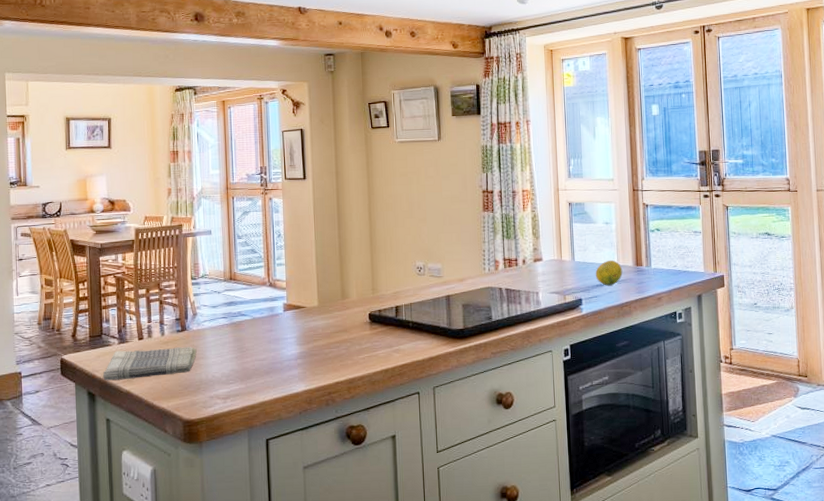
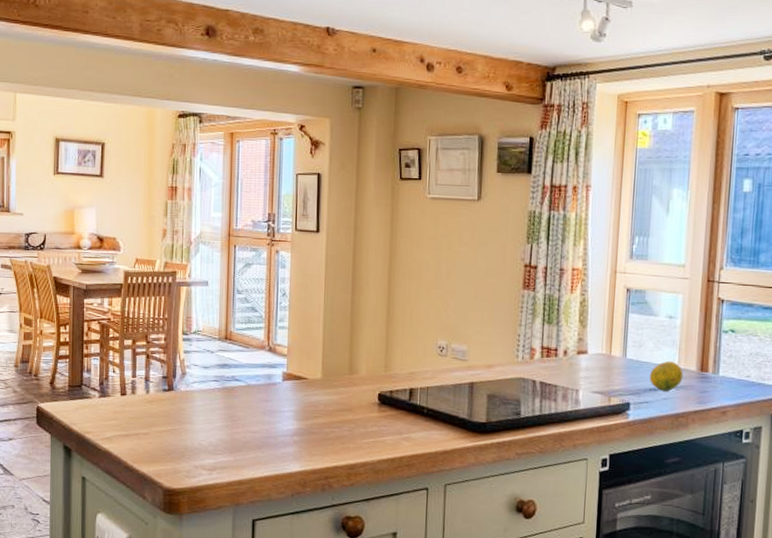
dish towel: present [103,347,197,381] -> none [81,404,183,437]

